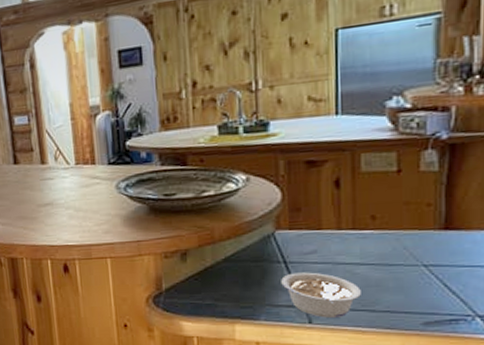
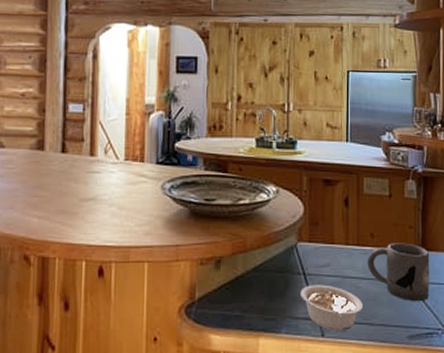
mug: none [367,223,457,287] -> present [367,243,430,302]

